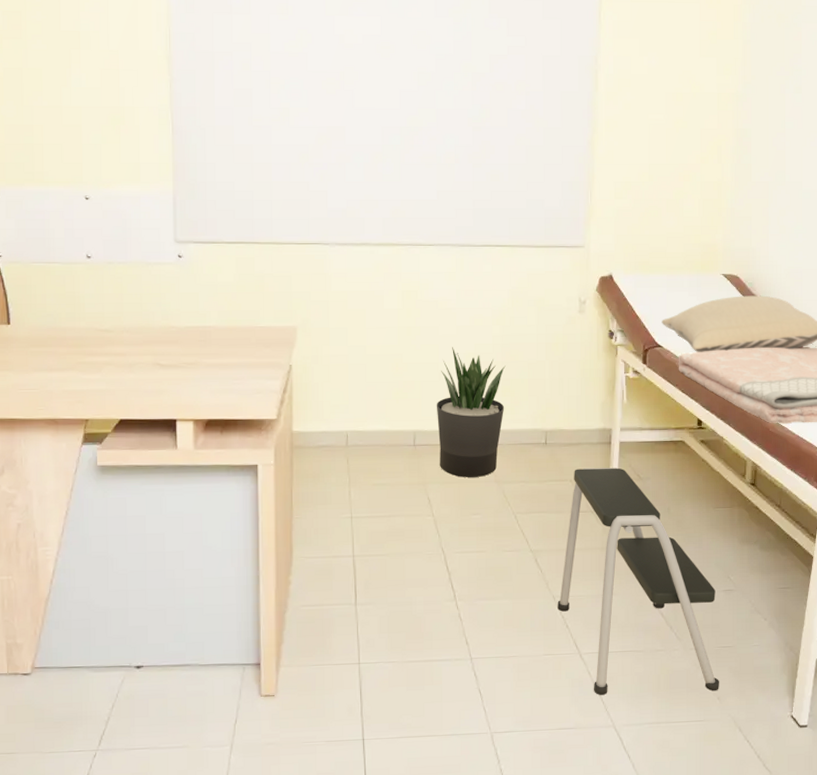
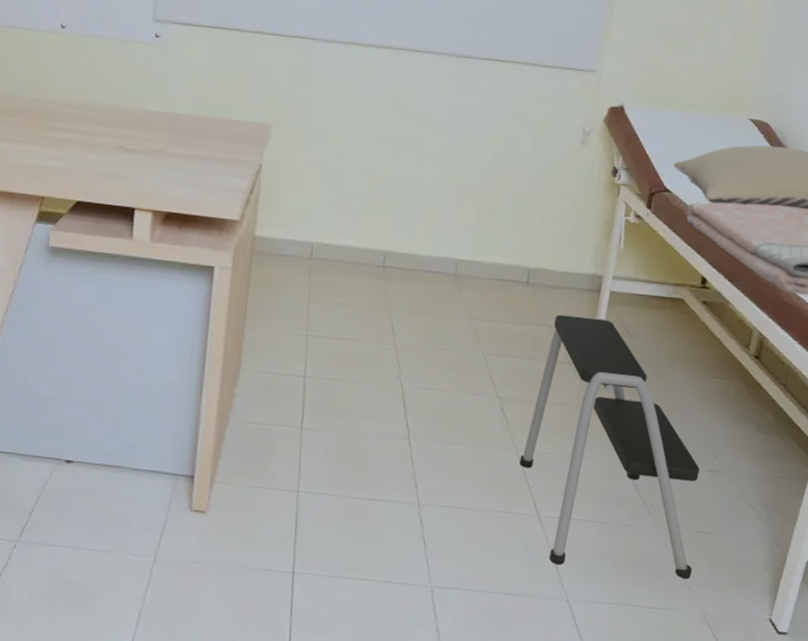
planter: present [436,346,506,477] -> none [408,164,493,310]

